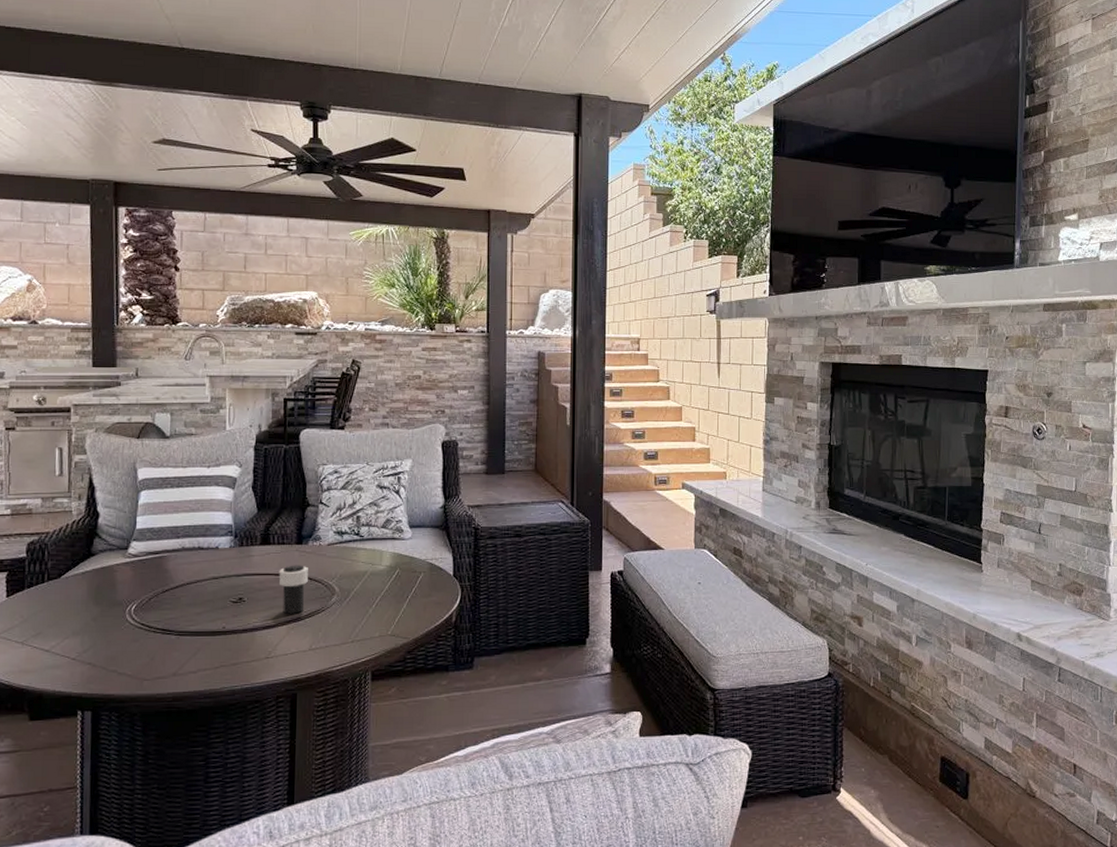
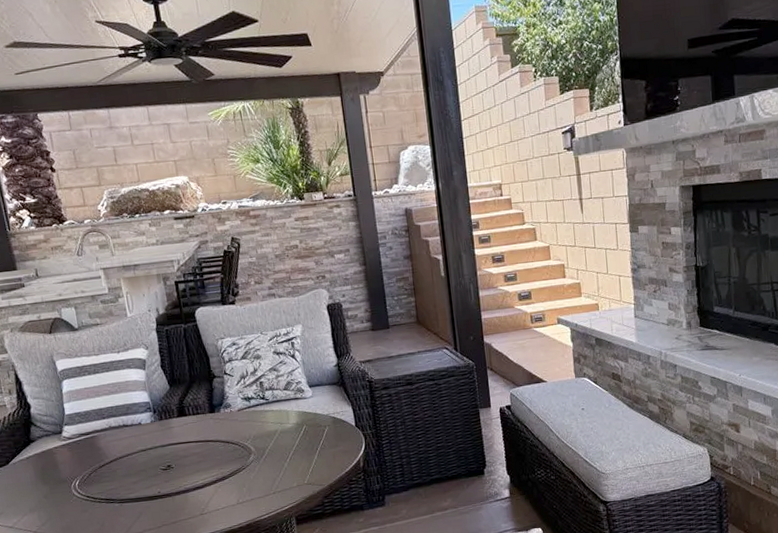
cup: present [278,565,308,614] -> none [198,431,227,475]

